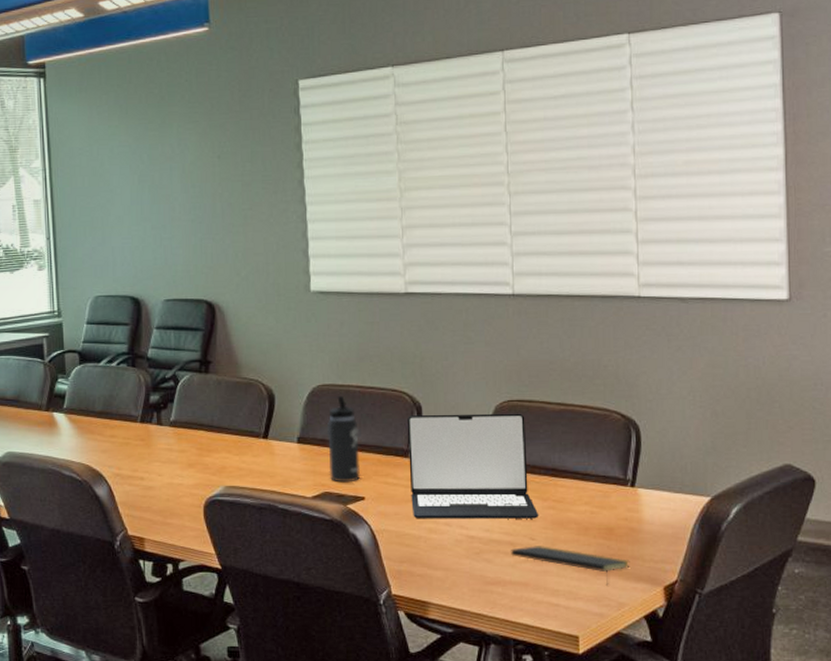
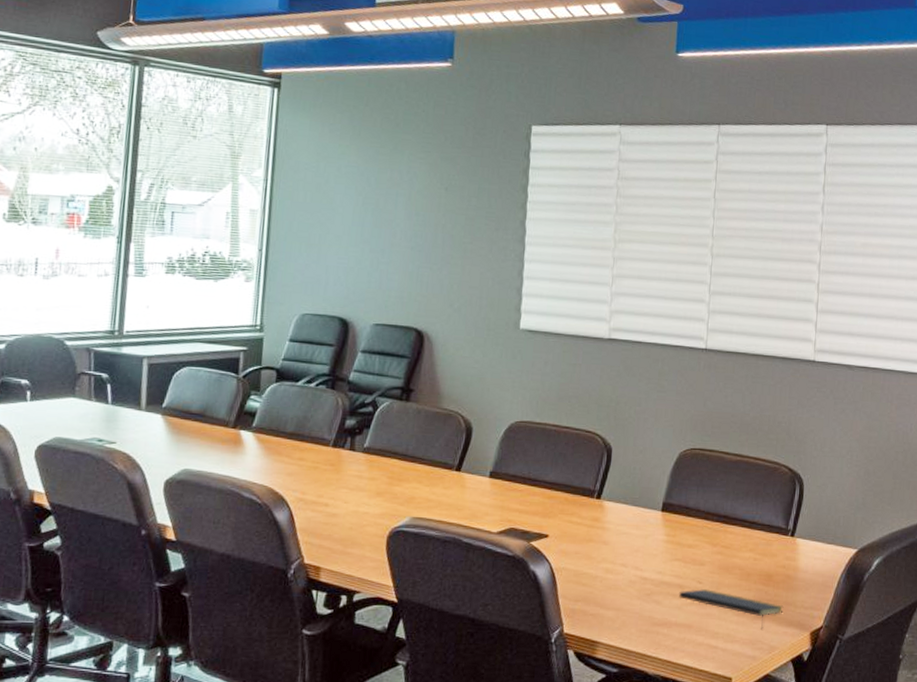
thermos bottle: present [327,396,361,483] -> none [516,433,550,520]
laptop: present [408,413,538,519] -> none [592,457,707,563]

